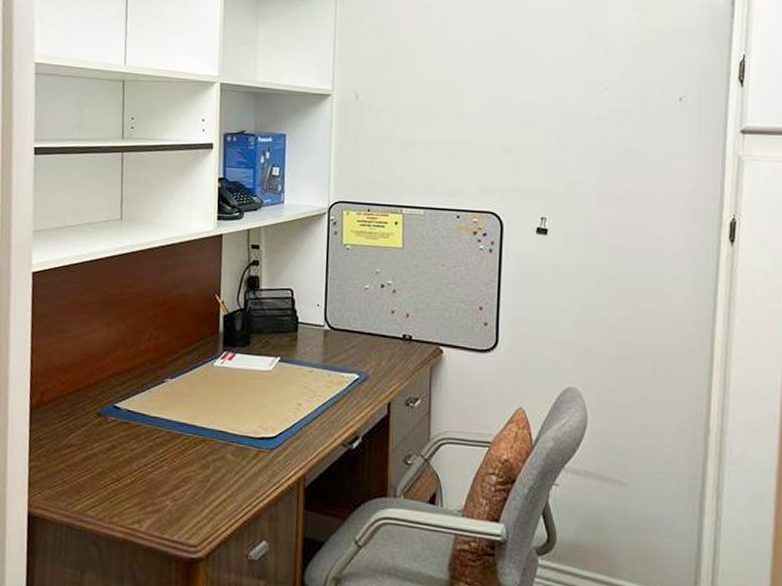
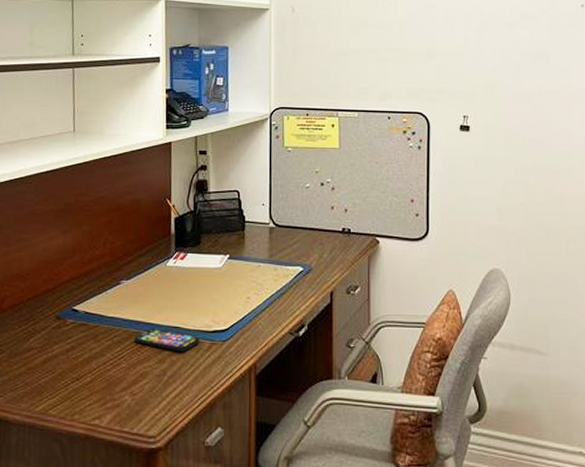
smartphone: none [177,430,247,458] -> present [134,328,200,352]

